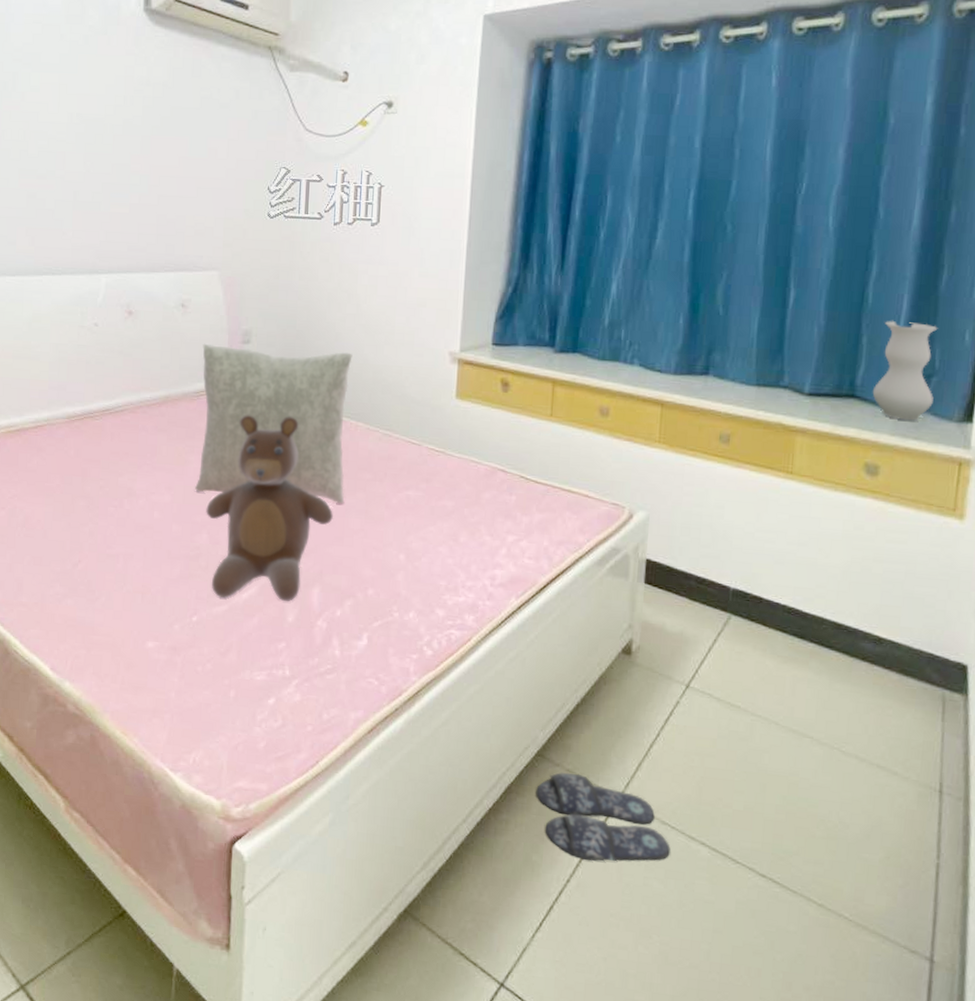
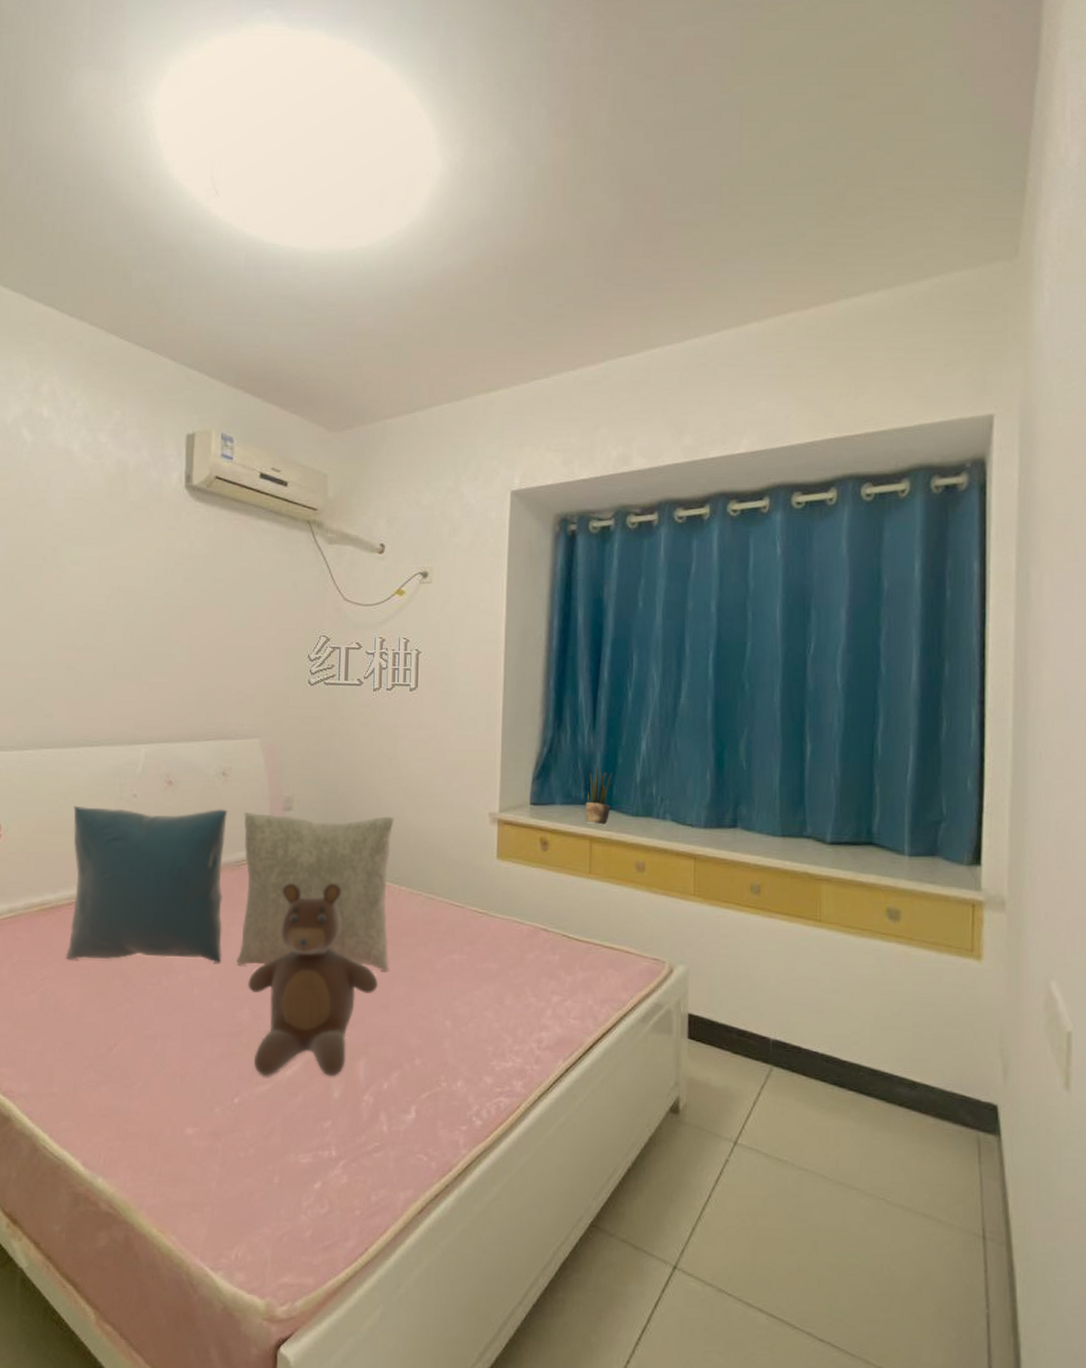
pillow: none [32,332,186,490] -> present [66,805,227,963]
slippers: present [536,772,670,862] -> none [591,1242,729,1338]
potted plant: none [548,307,580,368] -> present [585,766,613,825]
vase: present [872,320,938,421] -> none [888,770,944,866]

